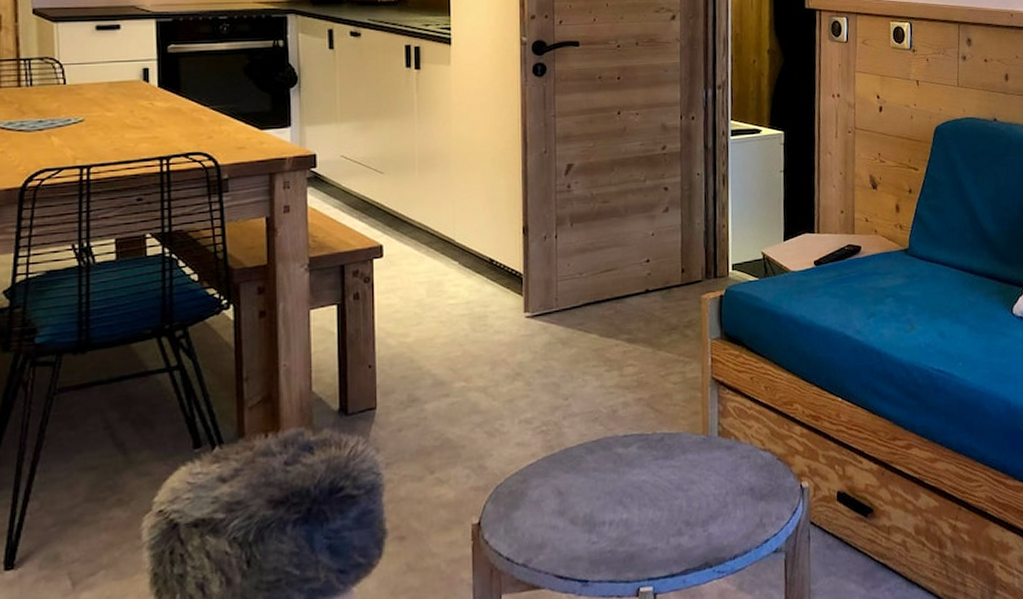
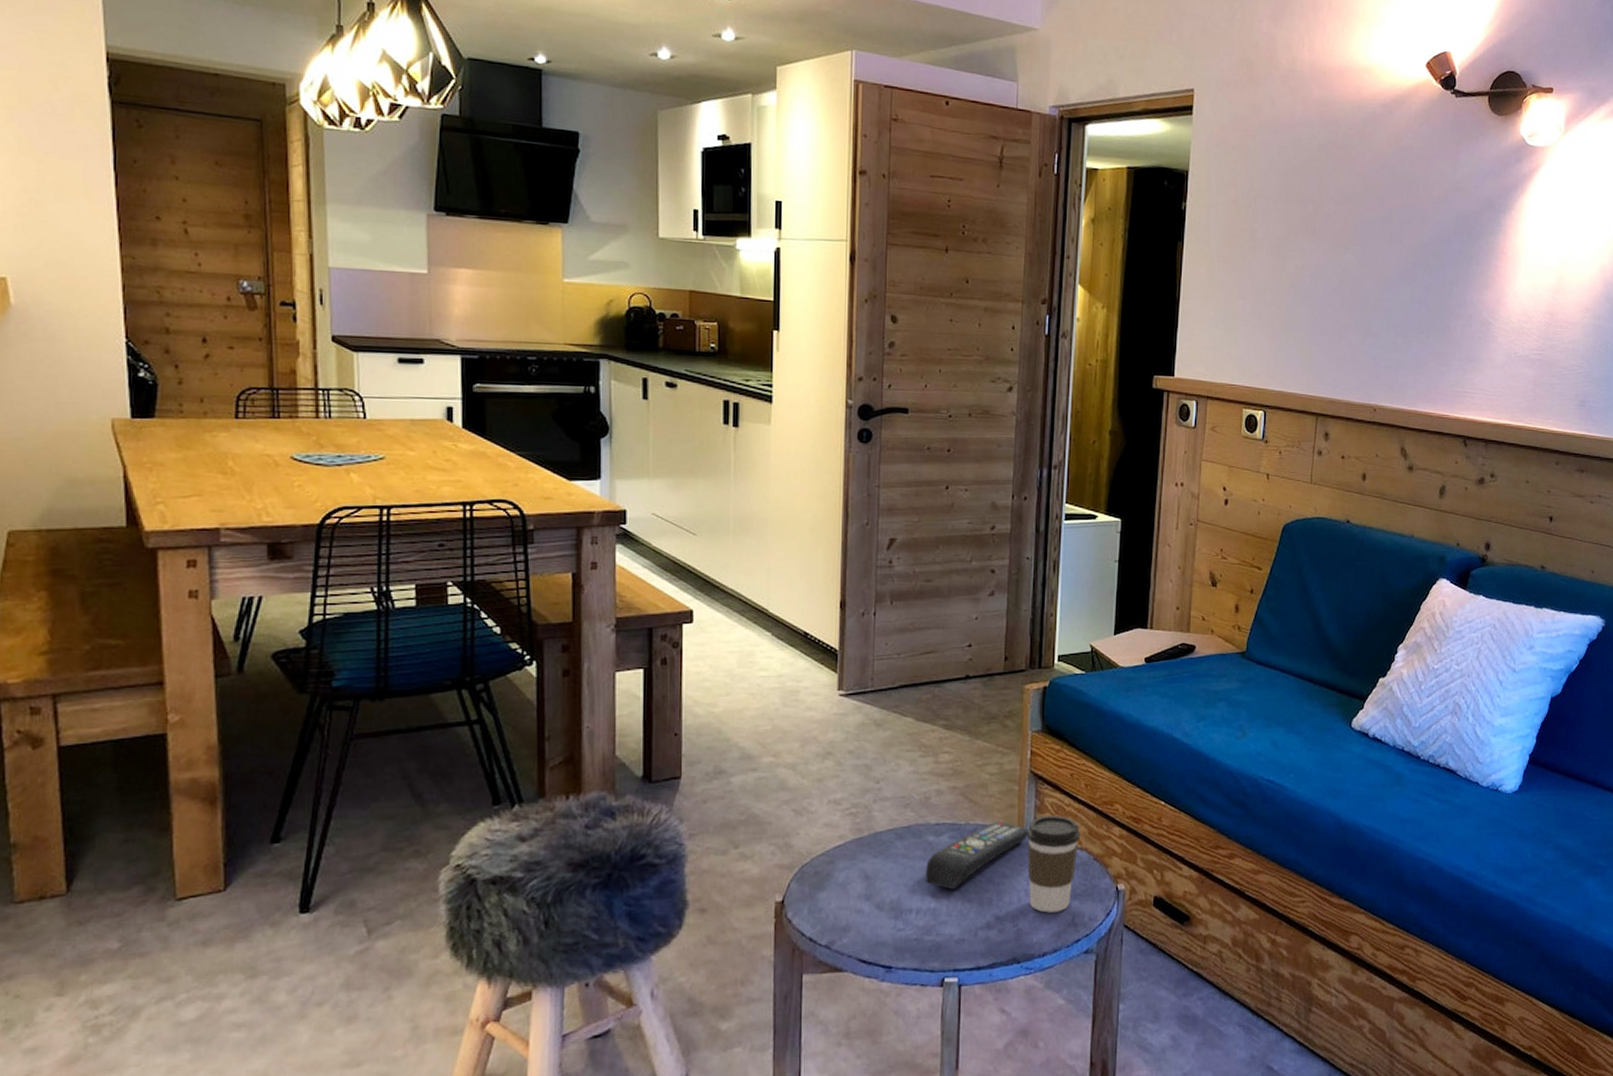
remote control: none [617,429,713,500] -> present [926,821,1028,890]
coffee cup: none [711,419,764,516] -> present [1026,816,1081,913]

